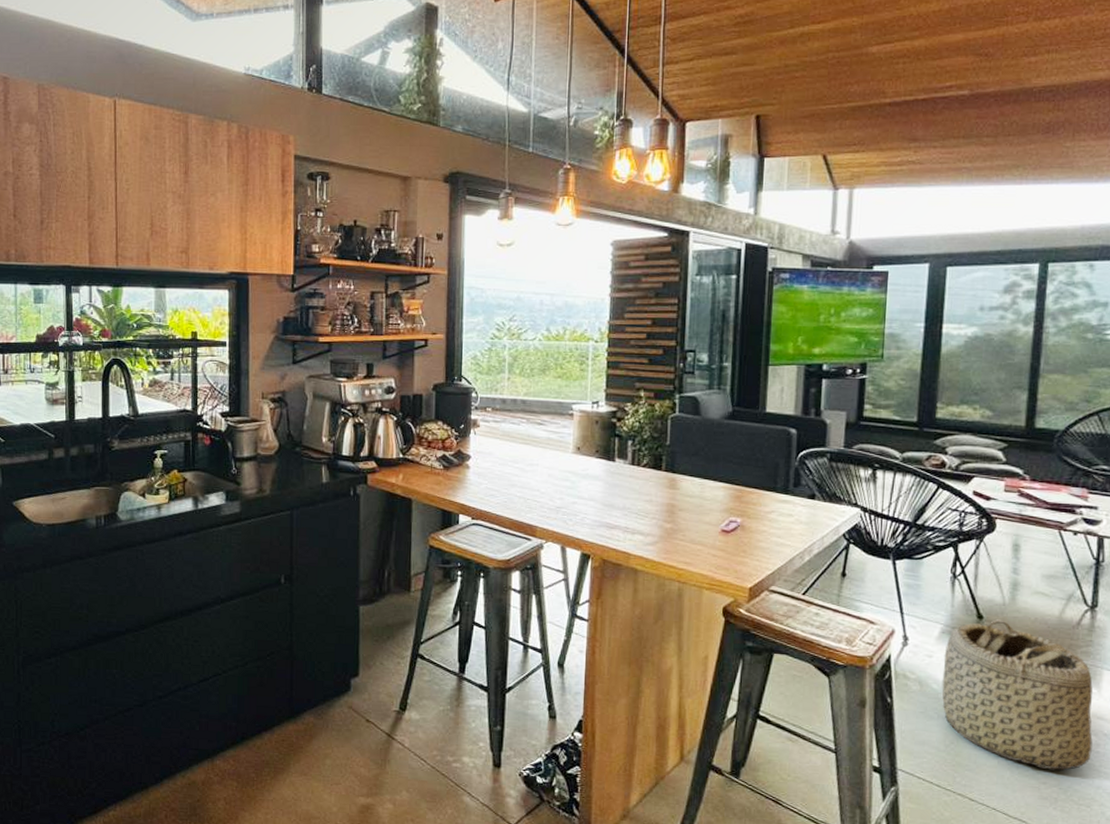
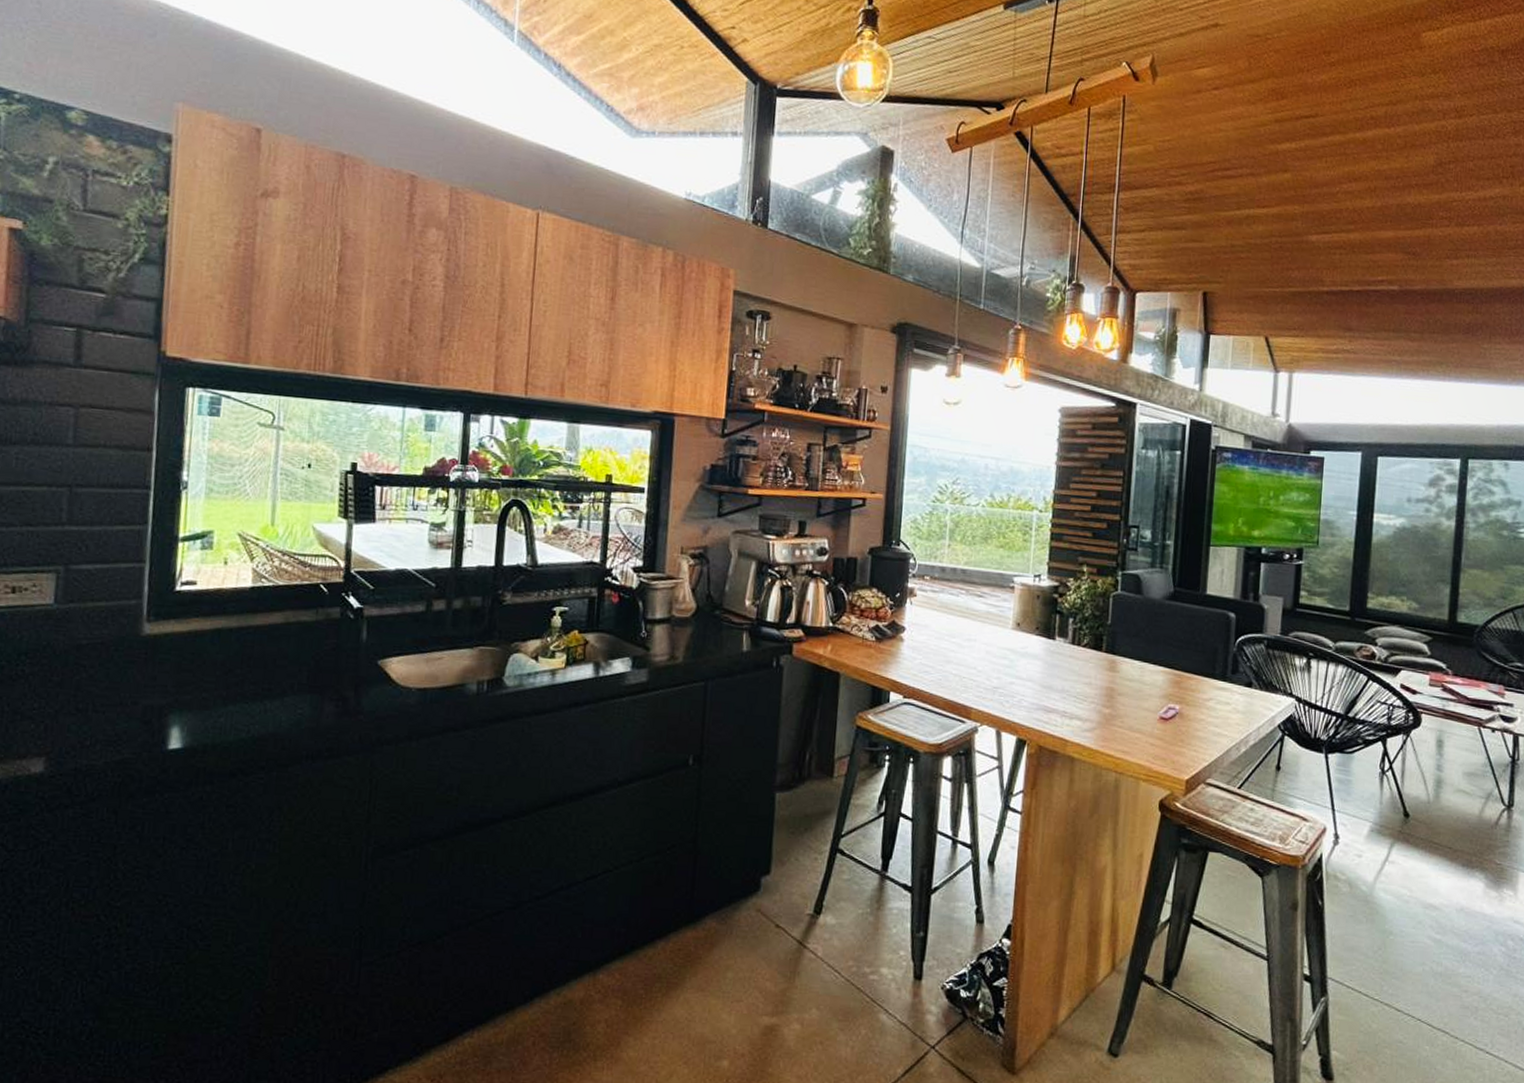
basket: present [942,619,1093,771] -> none [1370,818,1510,978]

